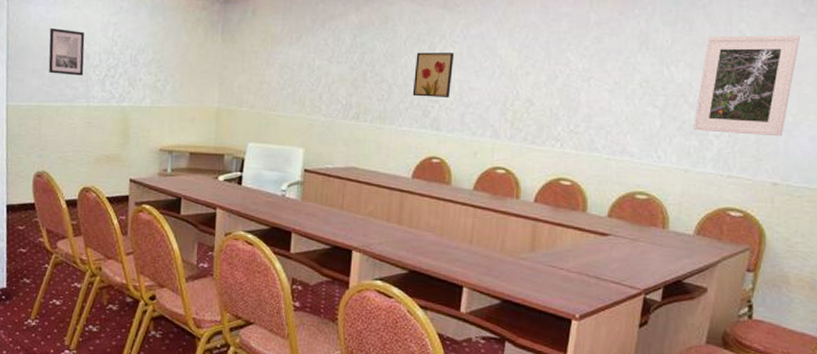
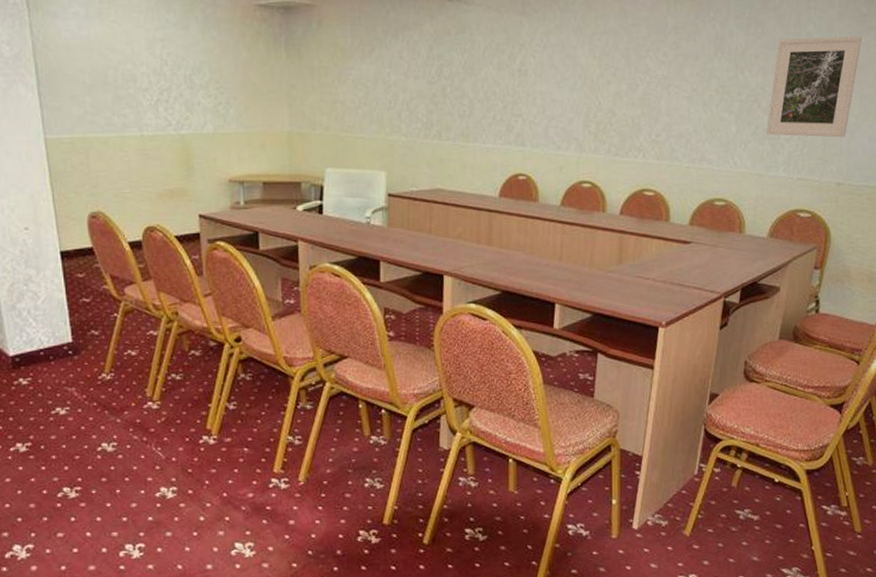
wall art: present [48,28,85,76] -> none [85,47,132,101]
wall art: present [412,52,454,97] -> none [494,63,535,111]

